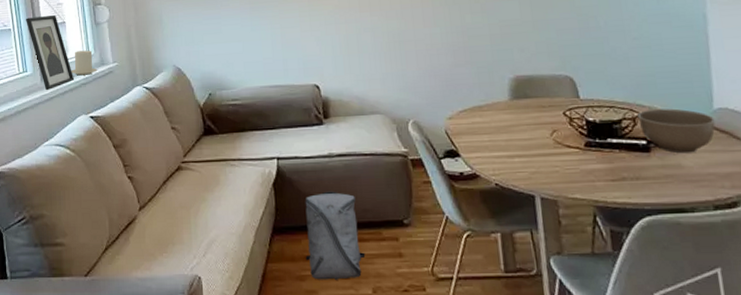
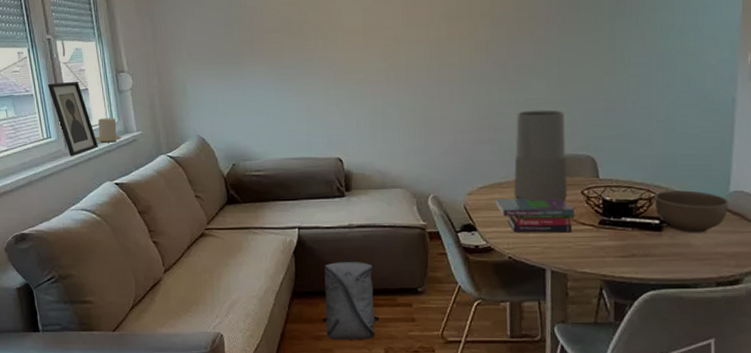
books: none [476,119,560,157] -> present [495,197,575,233]
vase: none [491,30,550,123] -> present [513,109,568,200]

